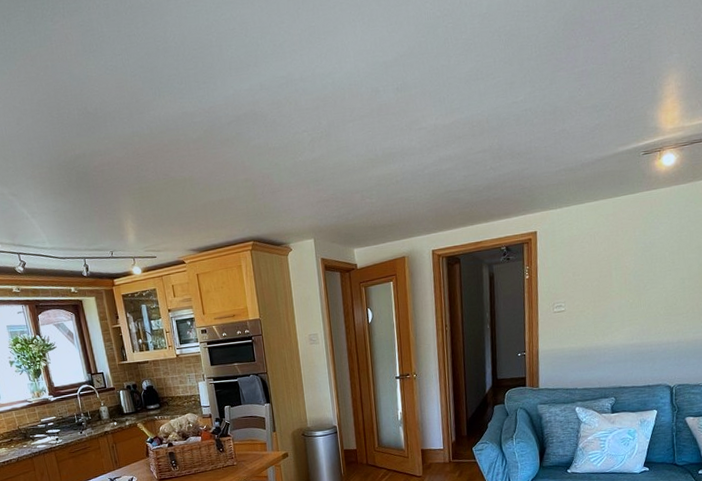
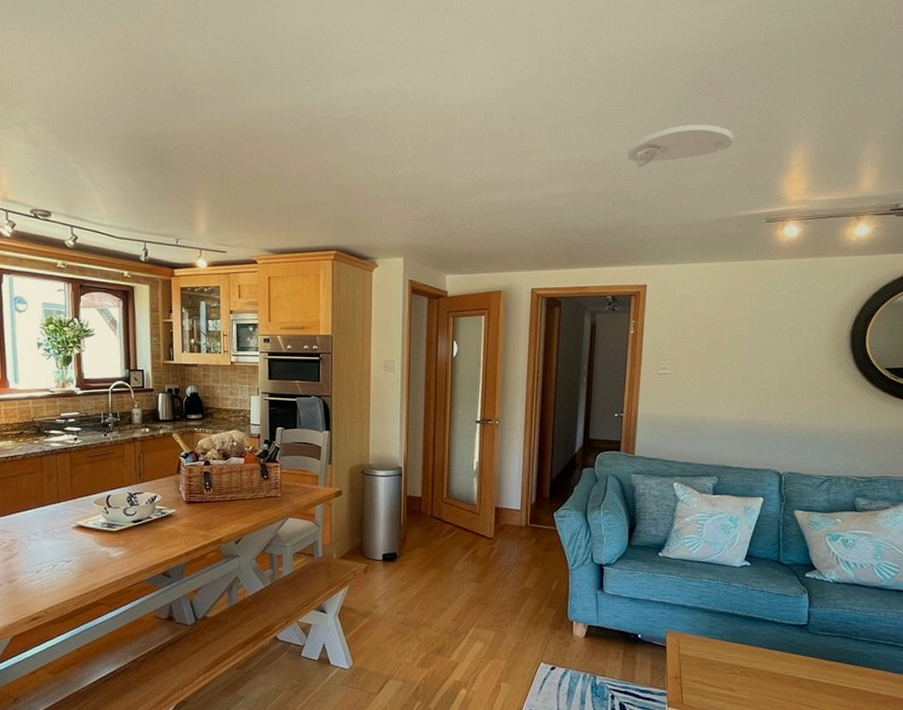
smoke detector: none [508,66,608,121] -> present [628,124,734,168]

